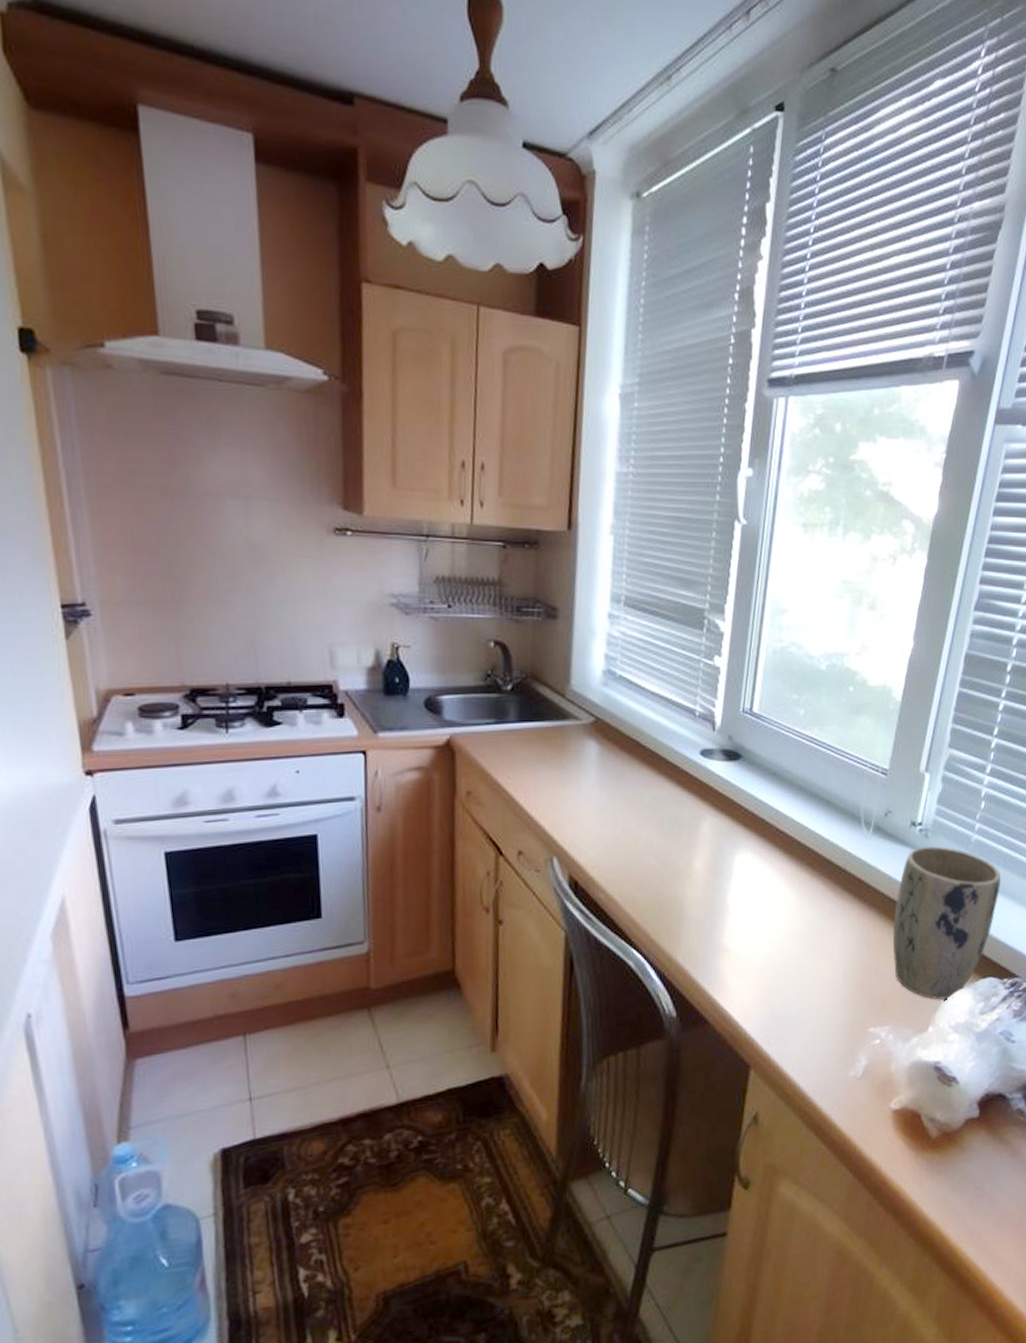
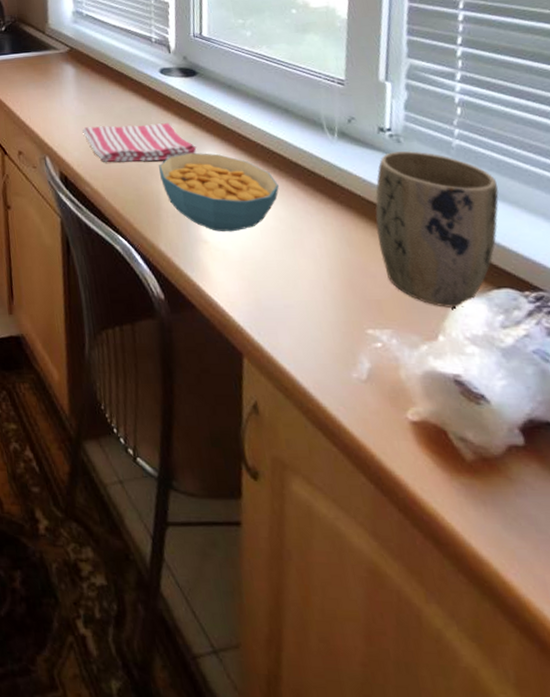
dish towel: none [602,815,731,863] -> present [82,123,197,162]
cereal bowl: none [687,850,809,939] -> present [159,152,279,232]

